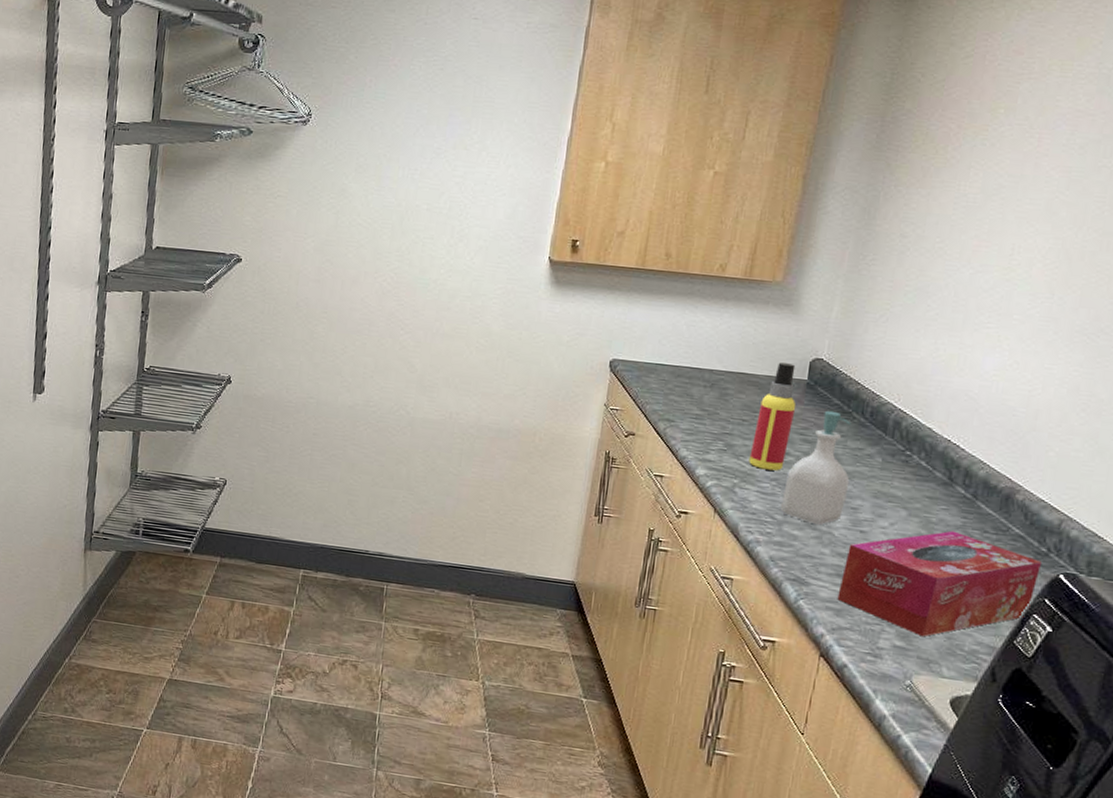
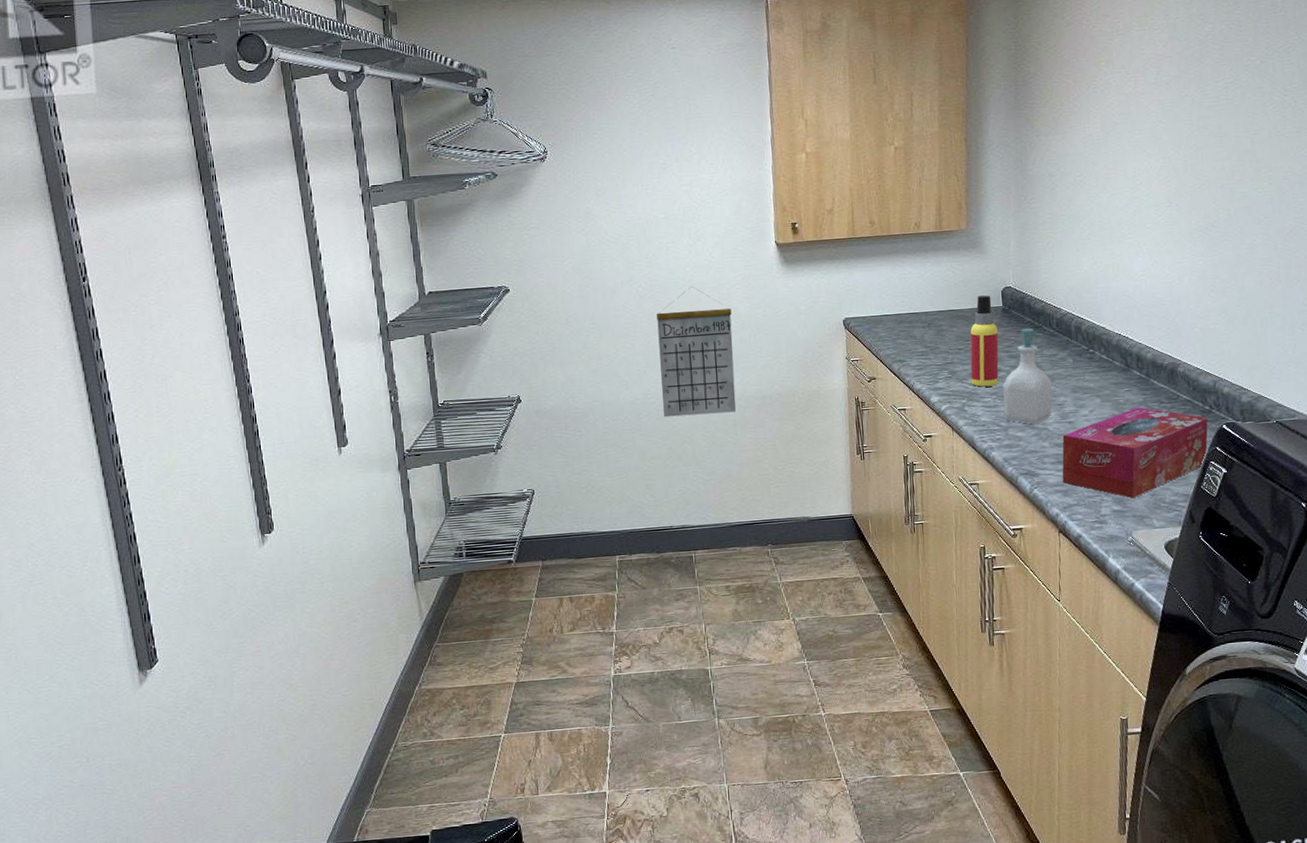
calendar: none [382,291,483,440] -> present [656,286,736,417]

